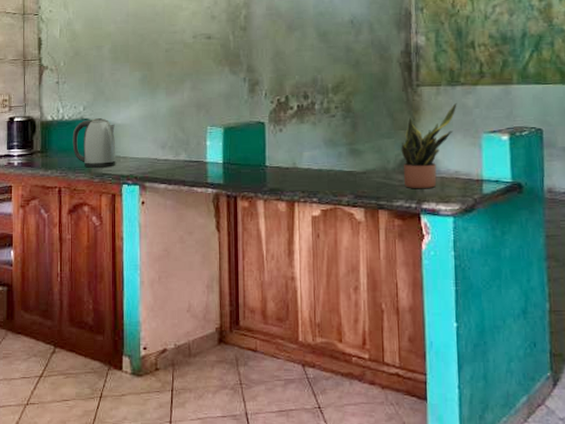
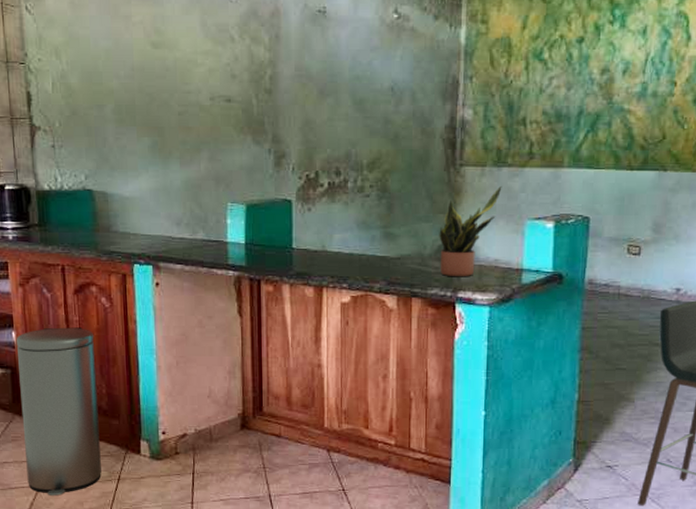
pedal bin: none [14,245,85,415] -> present [16,327,102,497]
kettle: present [72,118,116,168] -> none [74,189,126,245]

